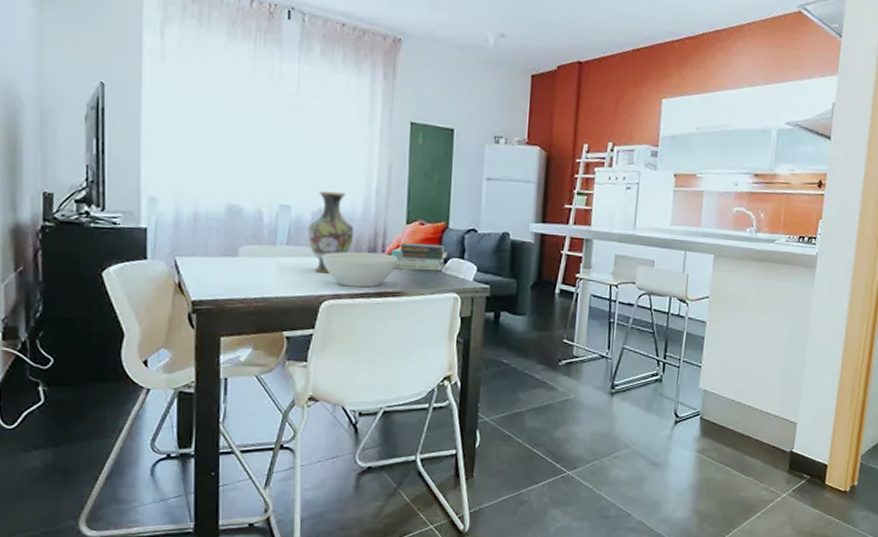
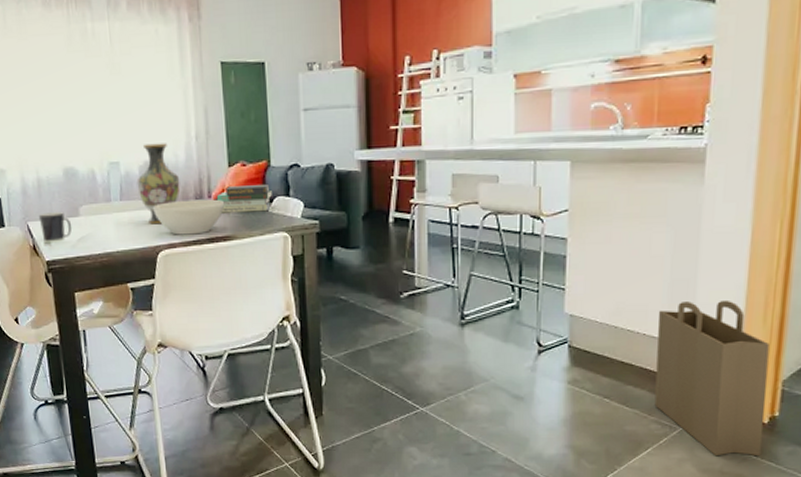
mug: none [189,249,228,283] -> present [38,212,72,244]
shopping bag: none [765,384,854,520] -> present [654,299,770,457]

